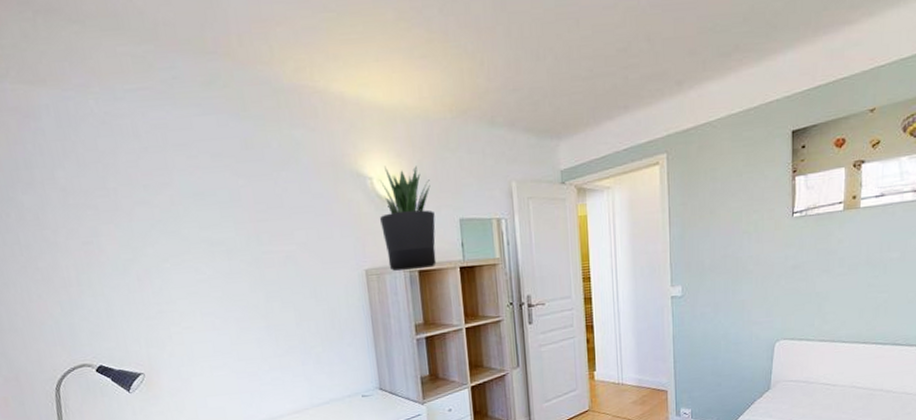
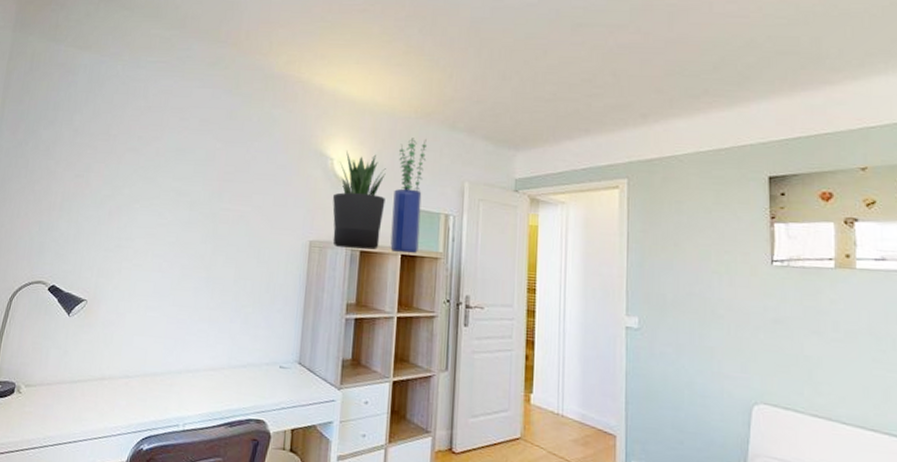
vase: none [440,140,476,267] -> present [390,138,427,254]

